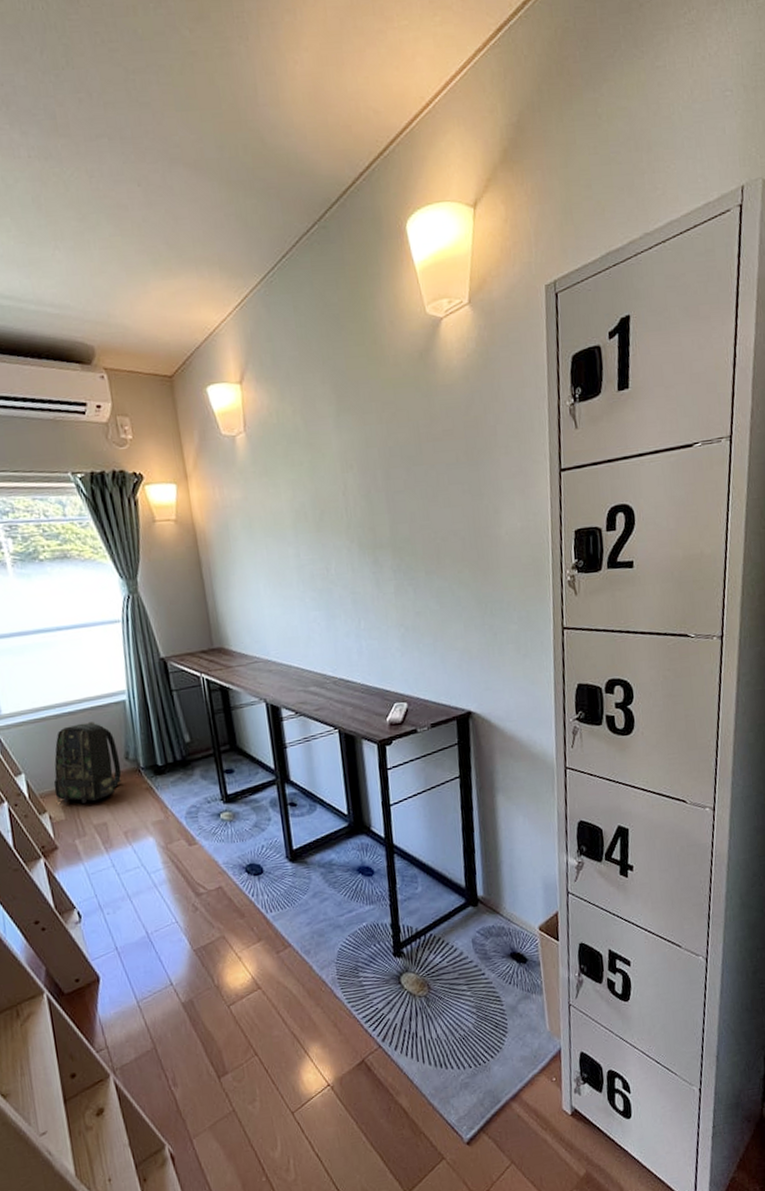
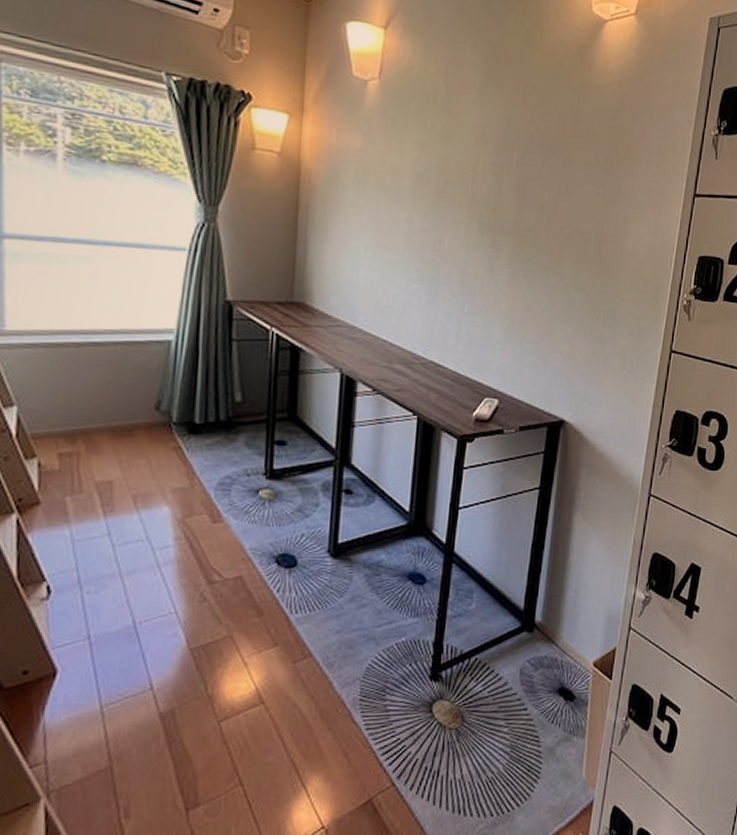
backpack: present [53,722,122,803] -> none [52,358,148,453]

